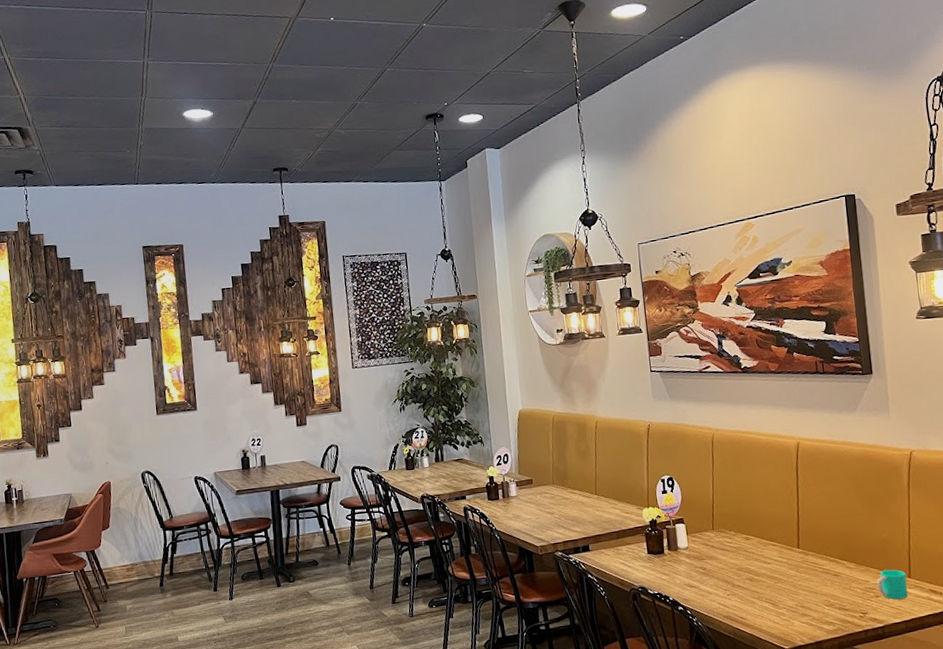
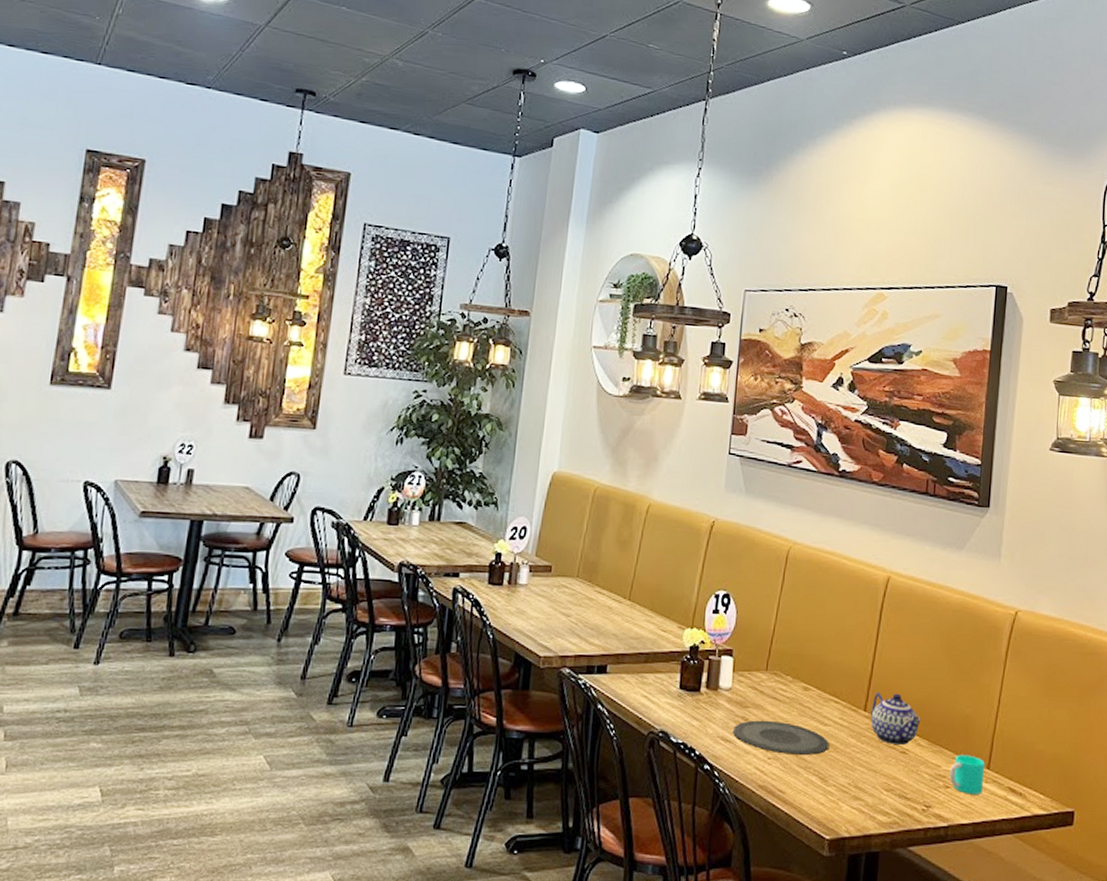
plate: none [696,566,774,590] -> present [733,720,829,756]
teapot: none [803,531,846,571] -> present [870,692,921,745]

